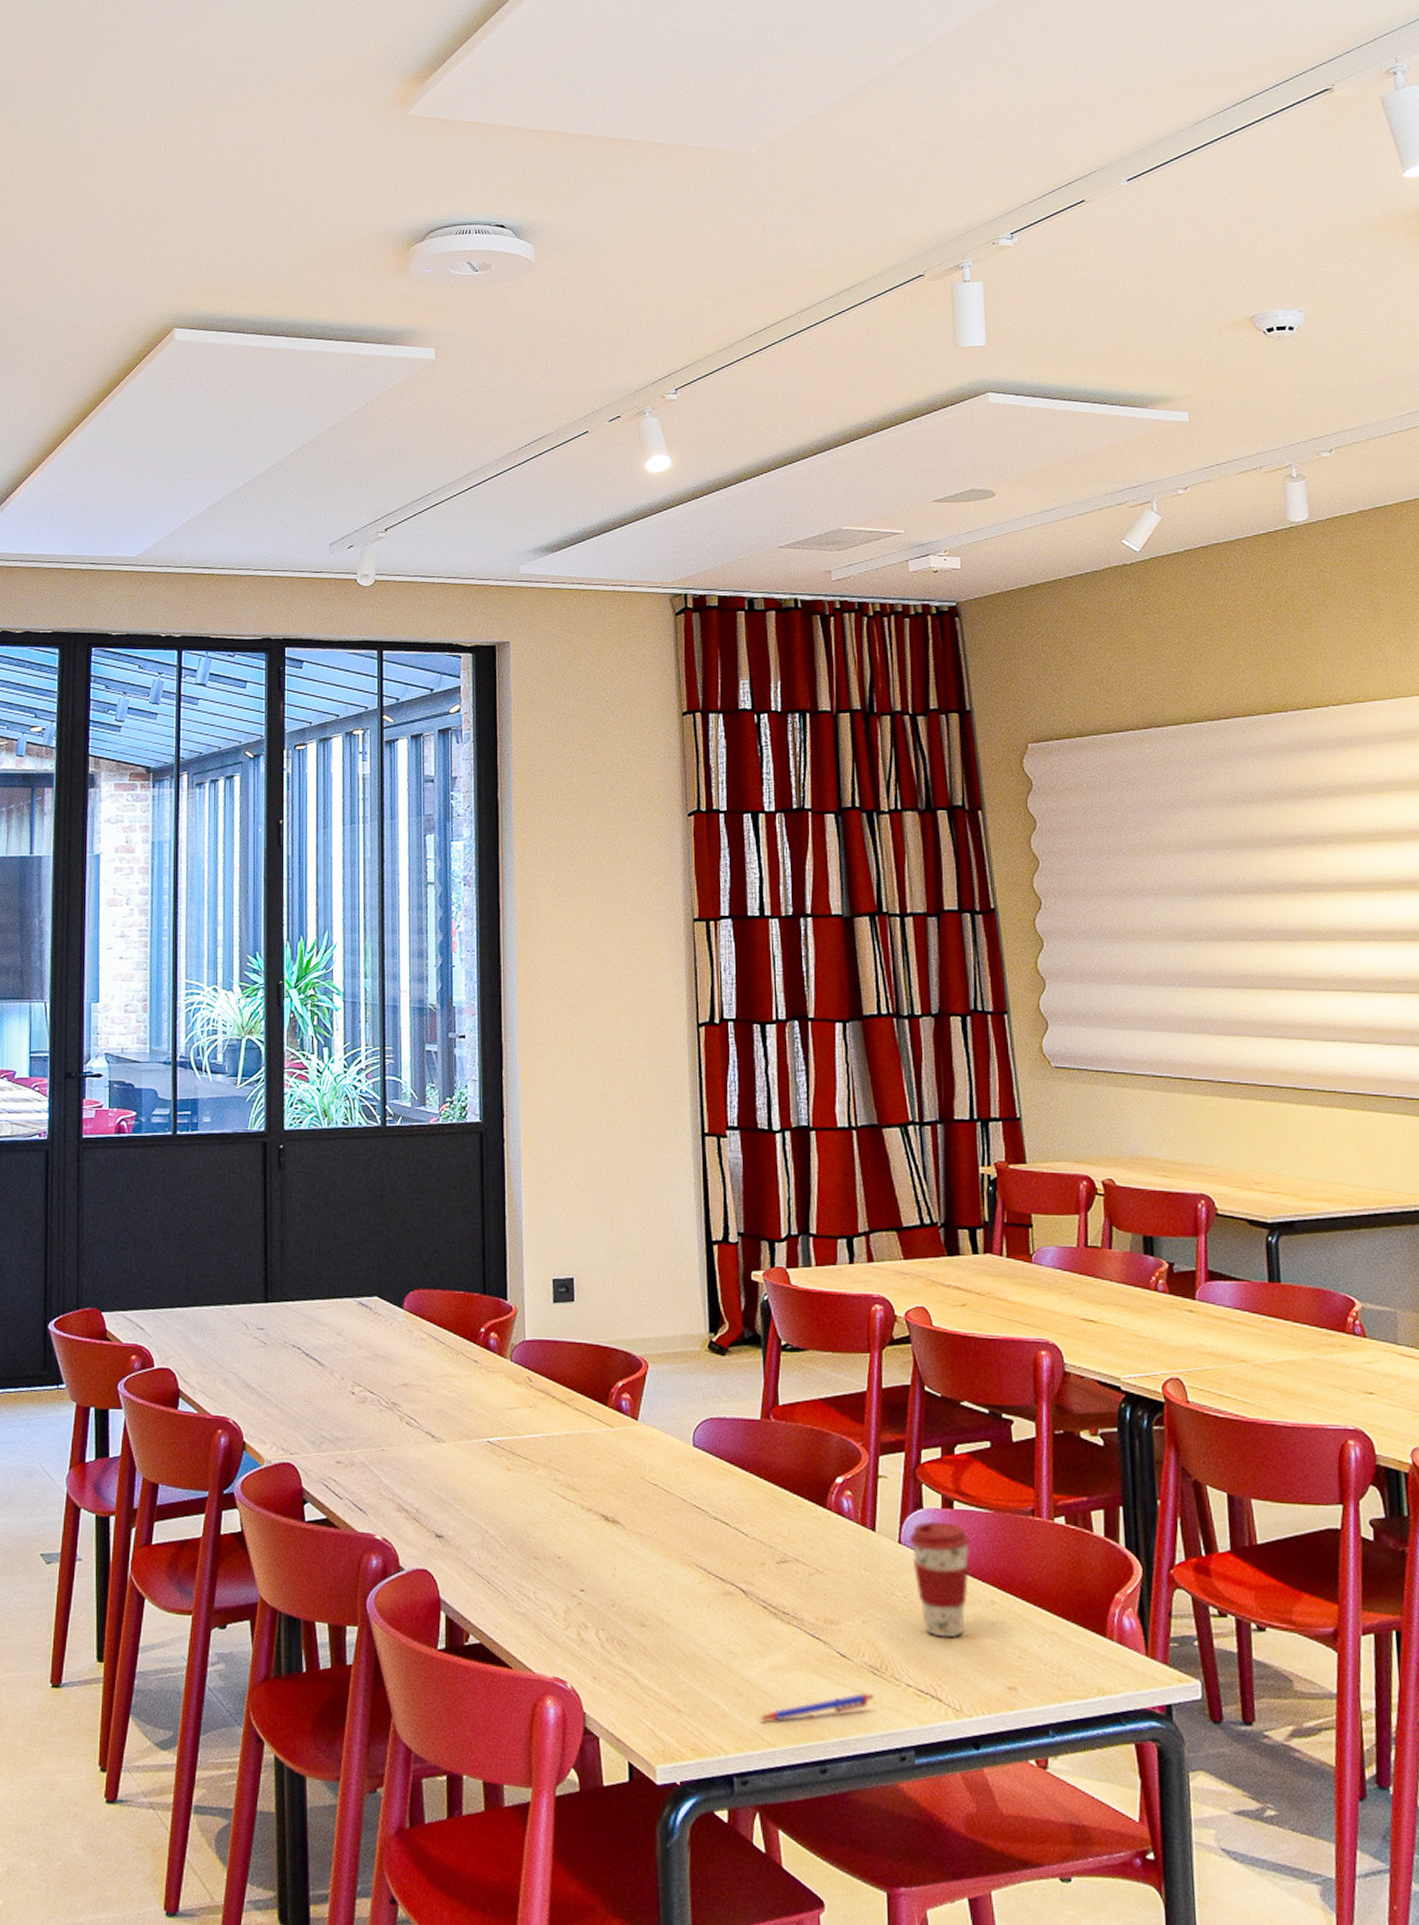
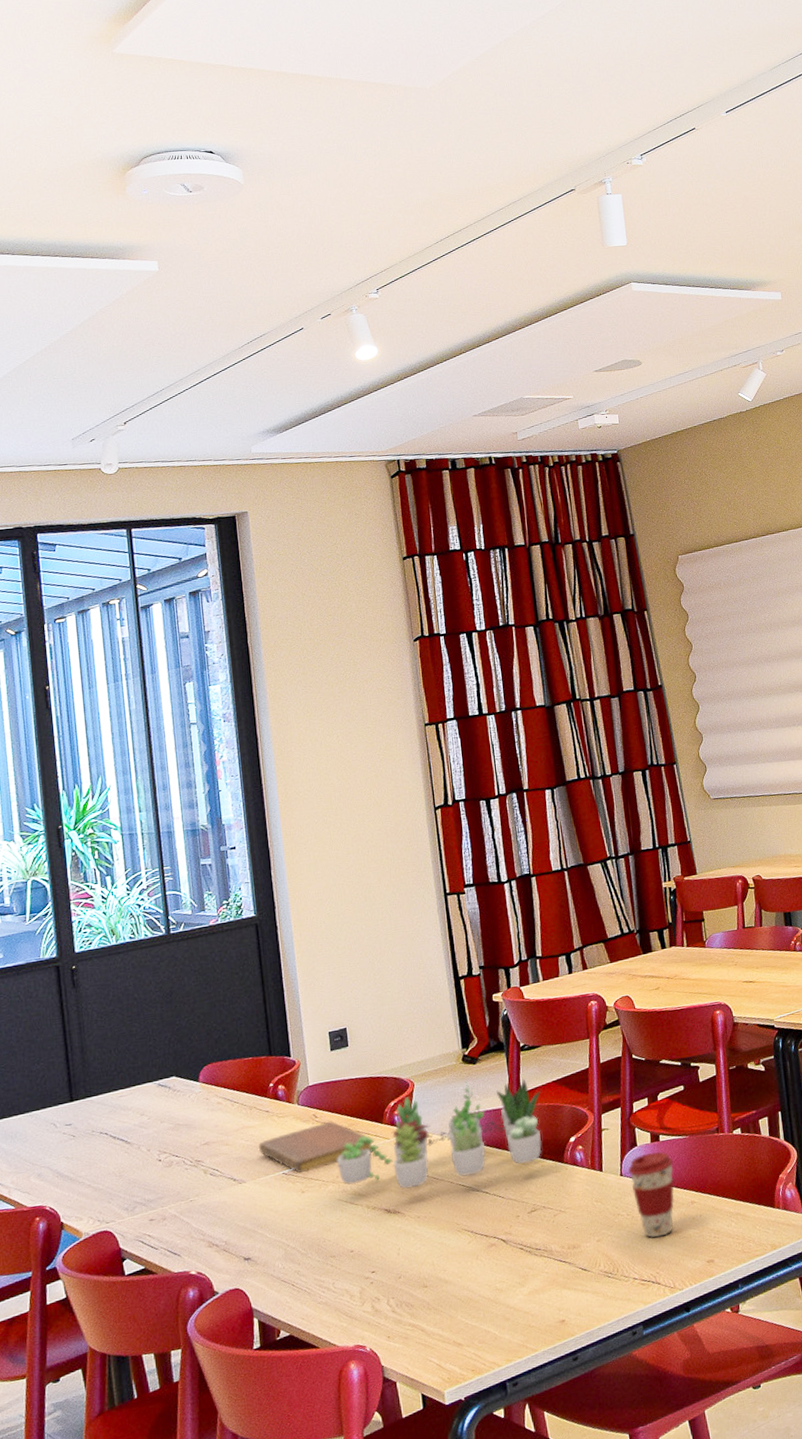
notebook: none [463,1390,594,1447] -> present [259,1122,372,1174]
succulent plant: none [551,1375,804,1499] -> present [337,1078,542,1189]
pen: present [759,1692,875,1722] -> none [523,1292,610,1334]

